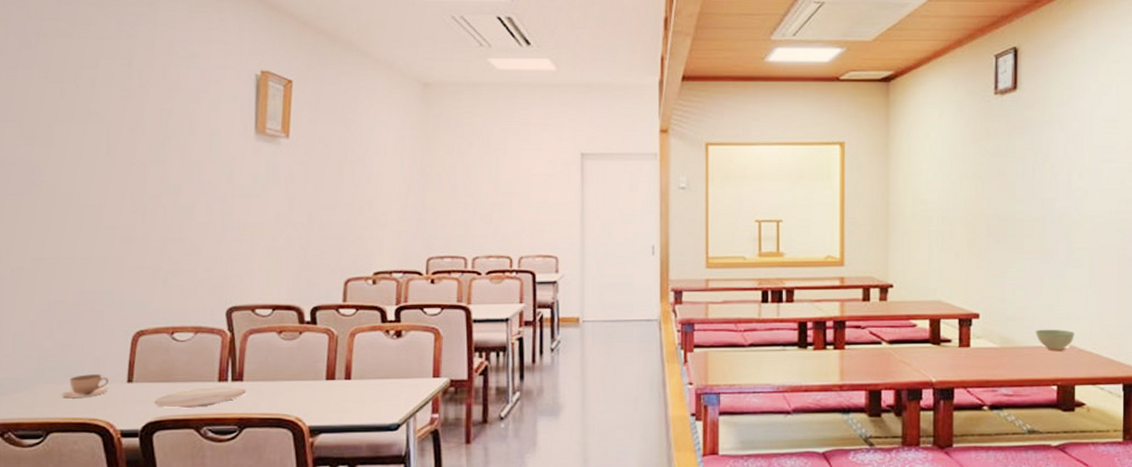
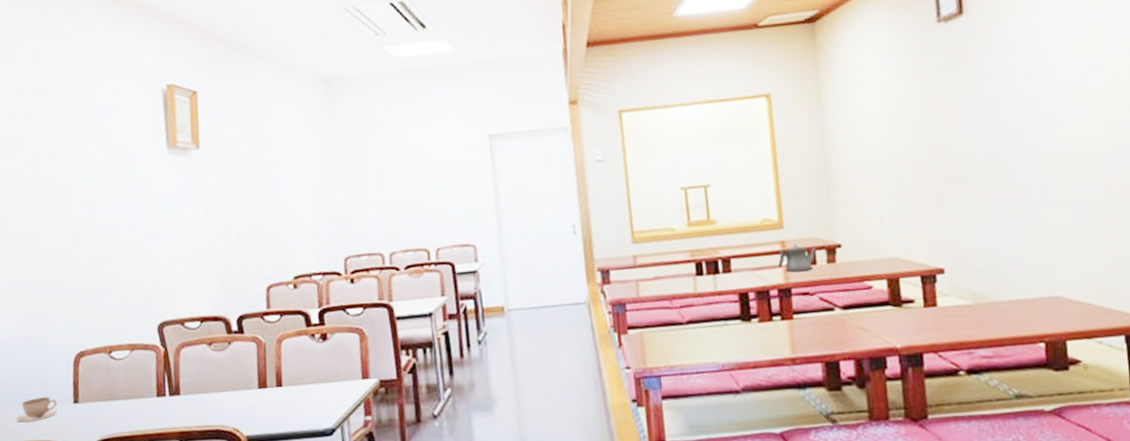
plate: present [154,387,247,408] -> none [100,401,184,426]
teapot: none [835,281,872,307] -> present [777,244,817,273]
bowl: present [1035,329,1076,352] -> none [1012,279,1061,305]

